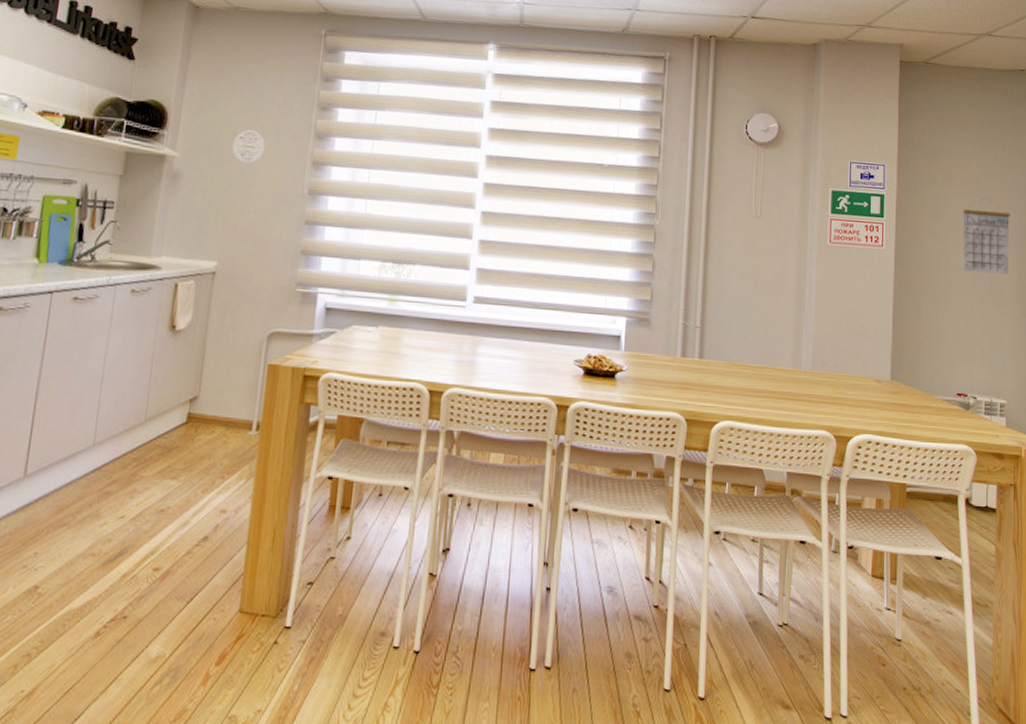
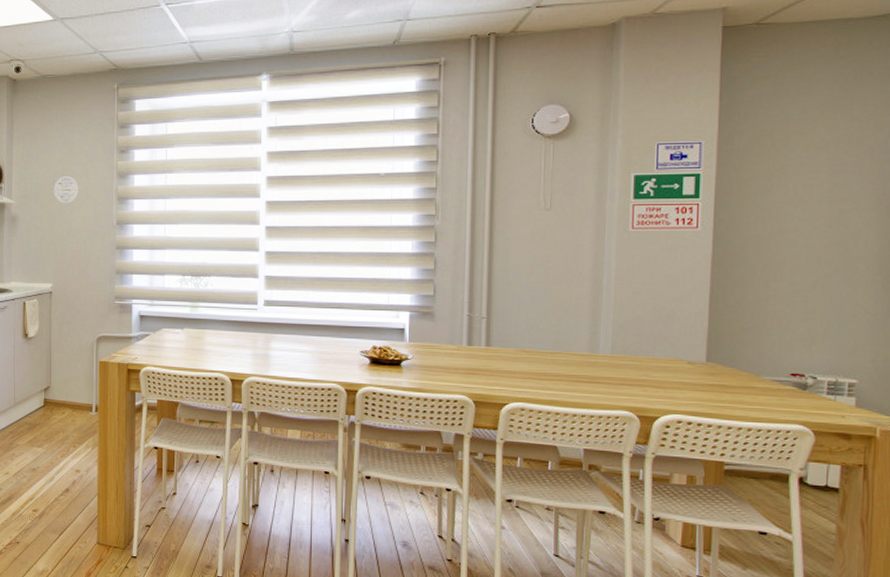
calendar: present [962,197,1011,275] -> none [801,165,872,247]

